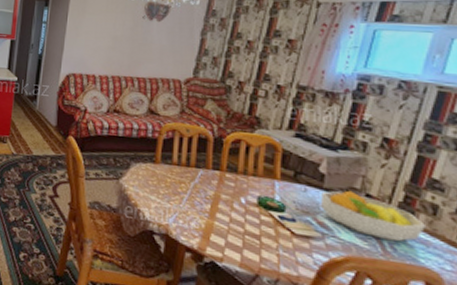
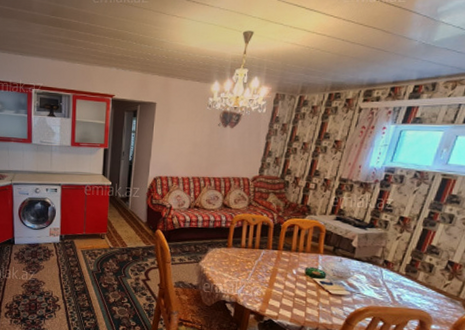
fruit bowl: present [320,190,425,242] -> none [351,258,423,293]

